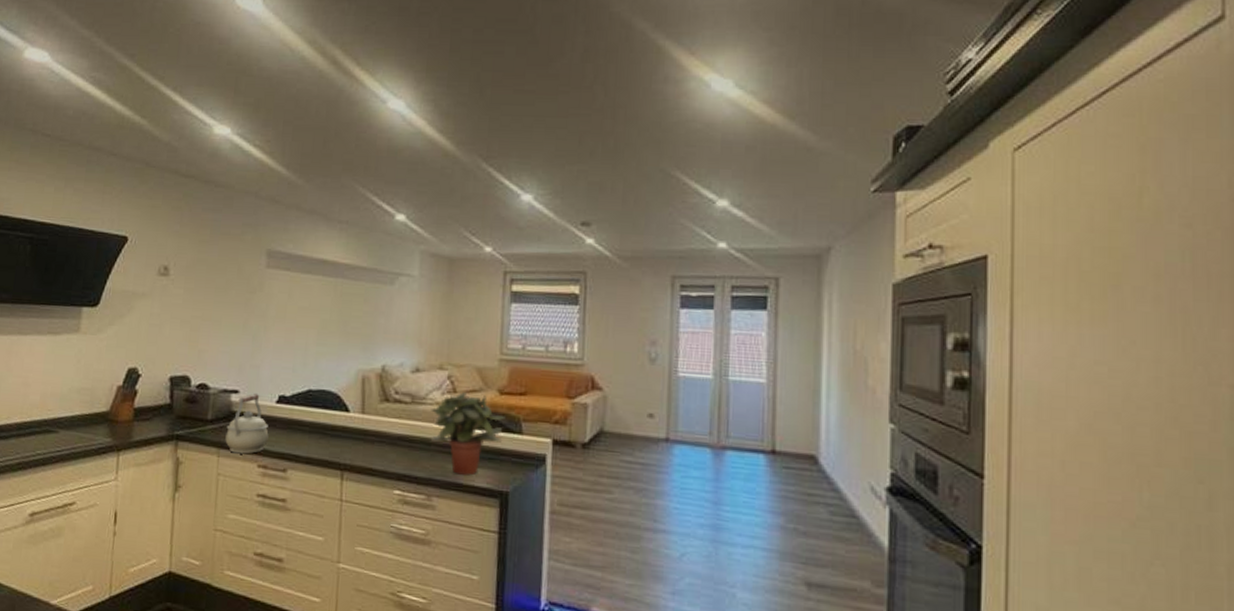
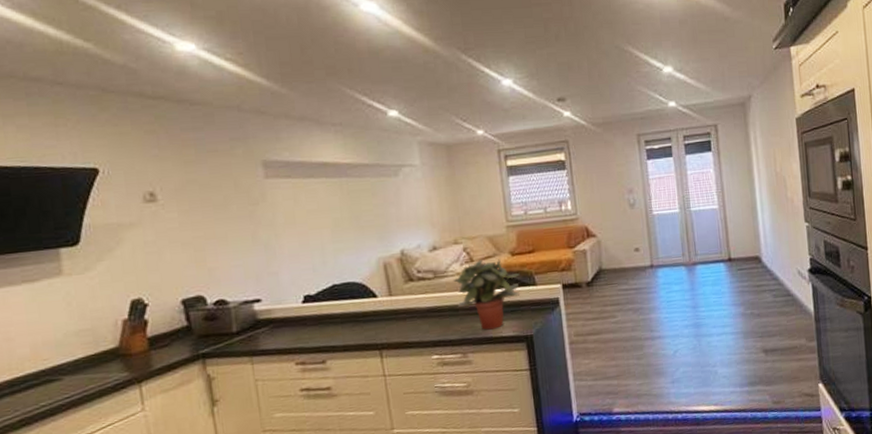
kettle: present [225,394,269,454] -> none [255,299,302,358]

